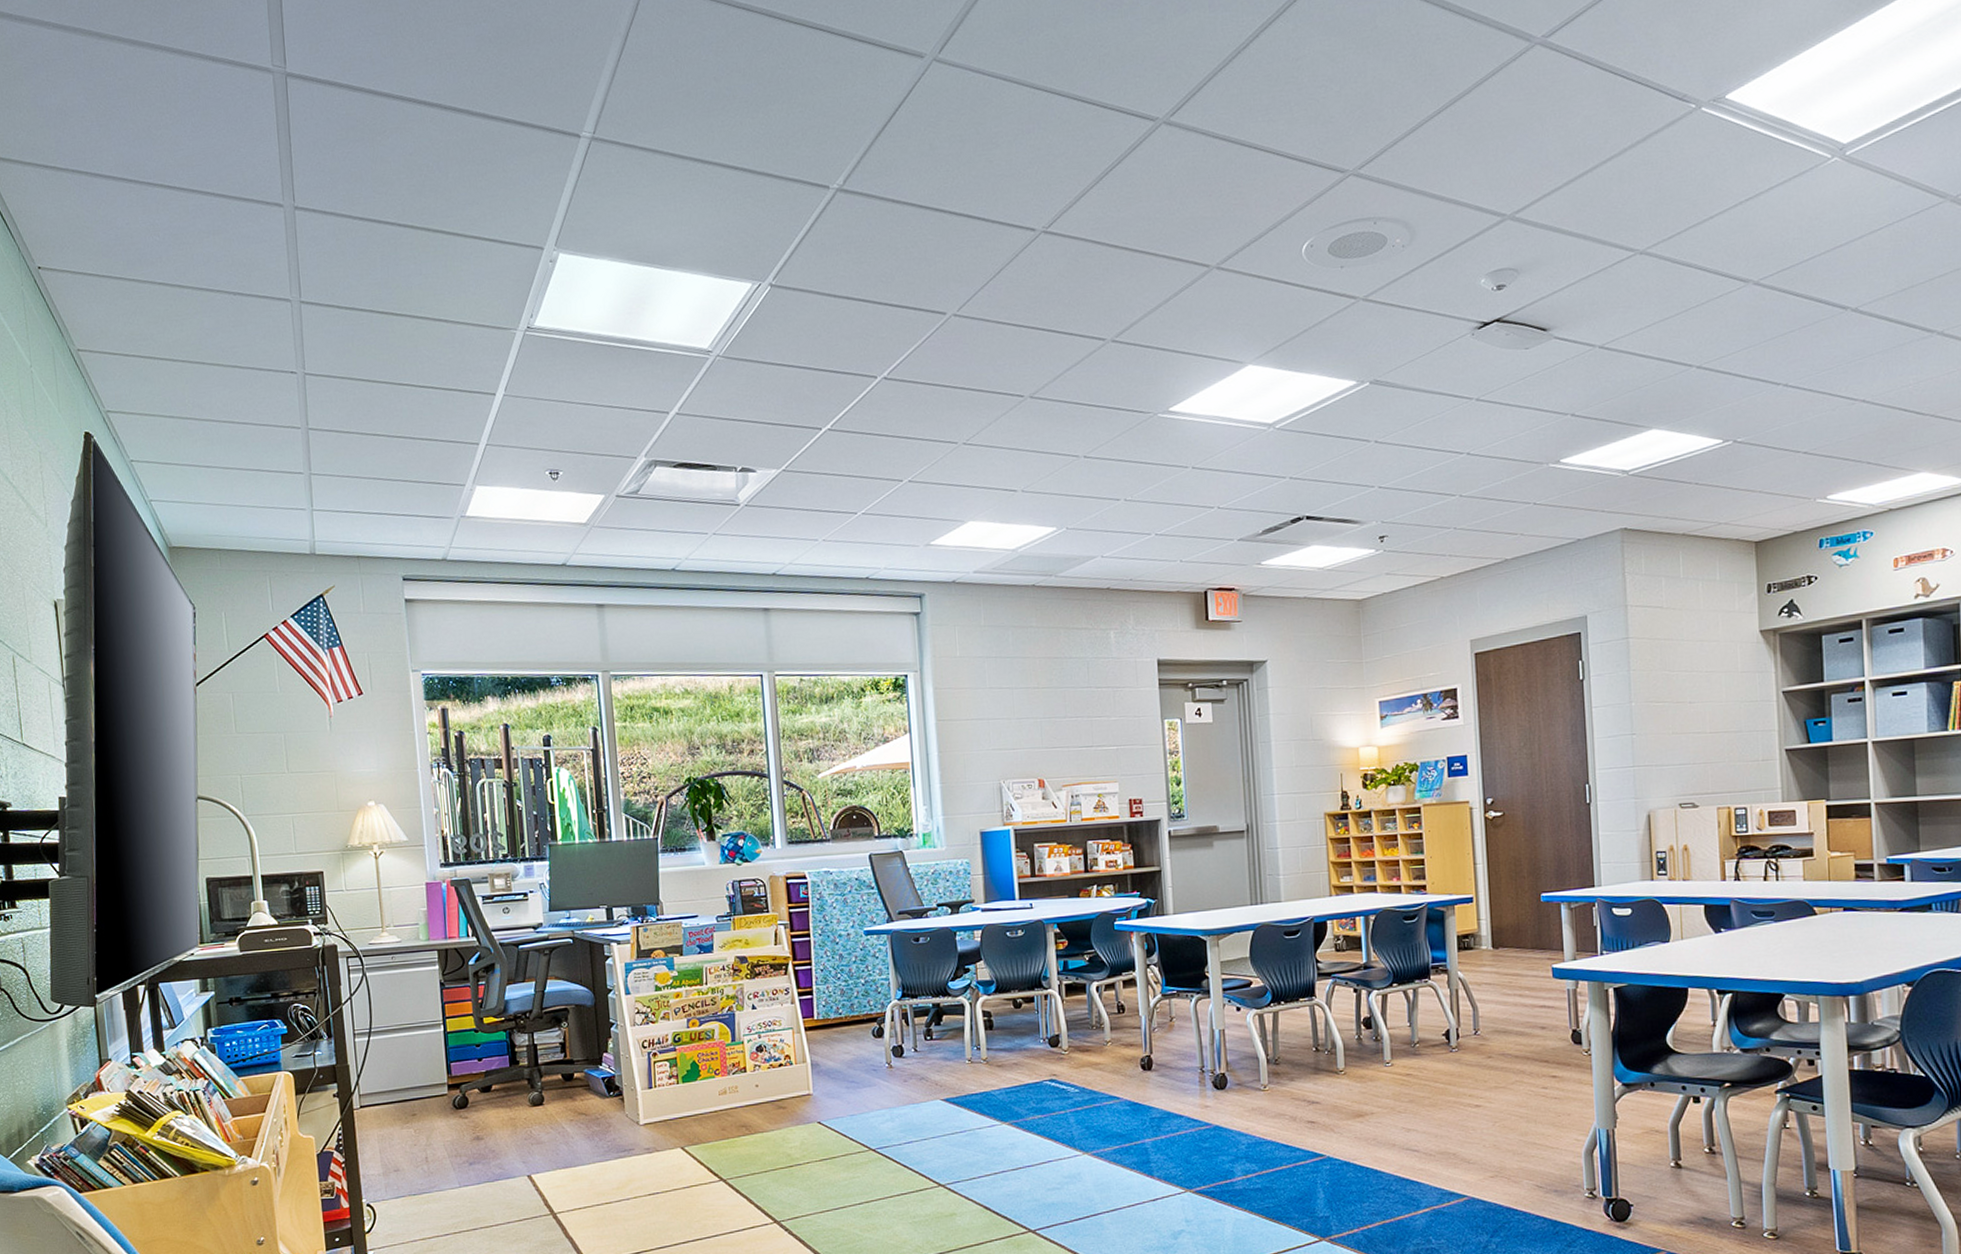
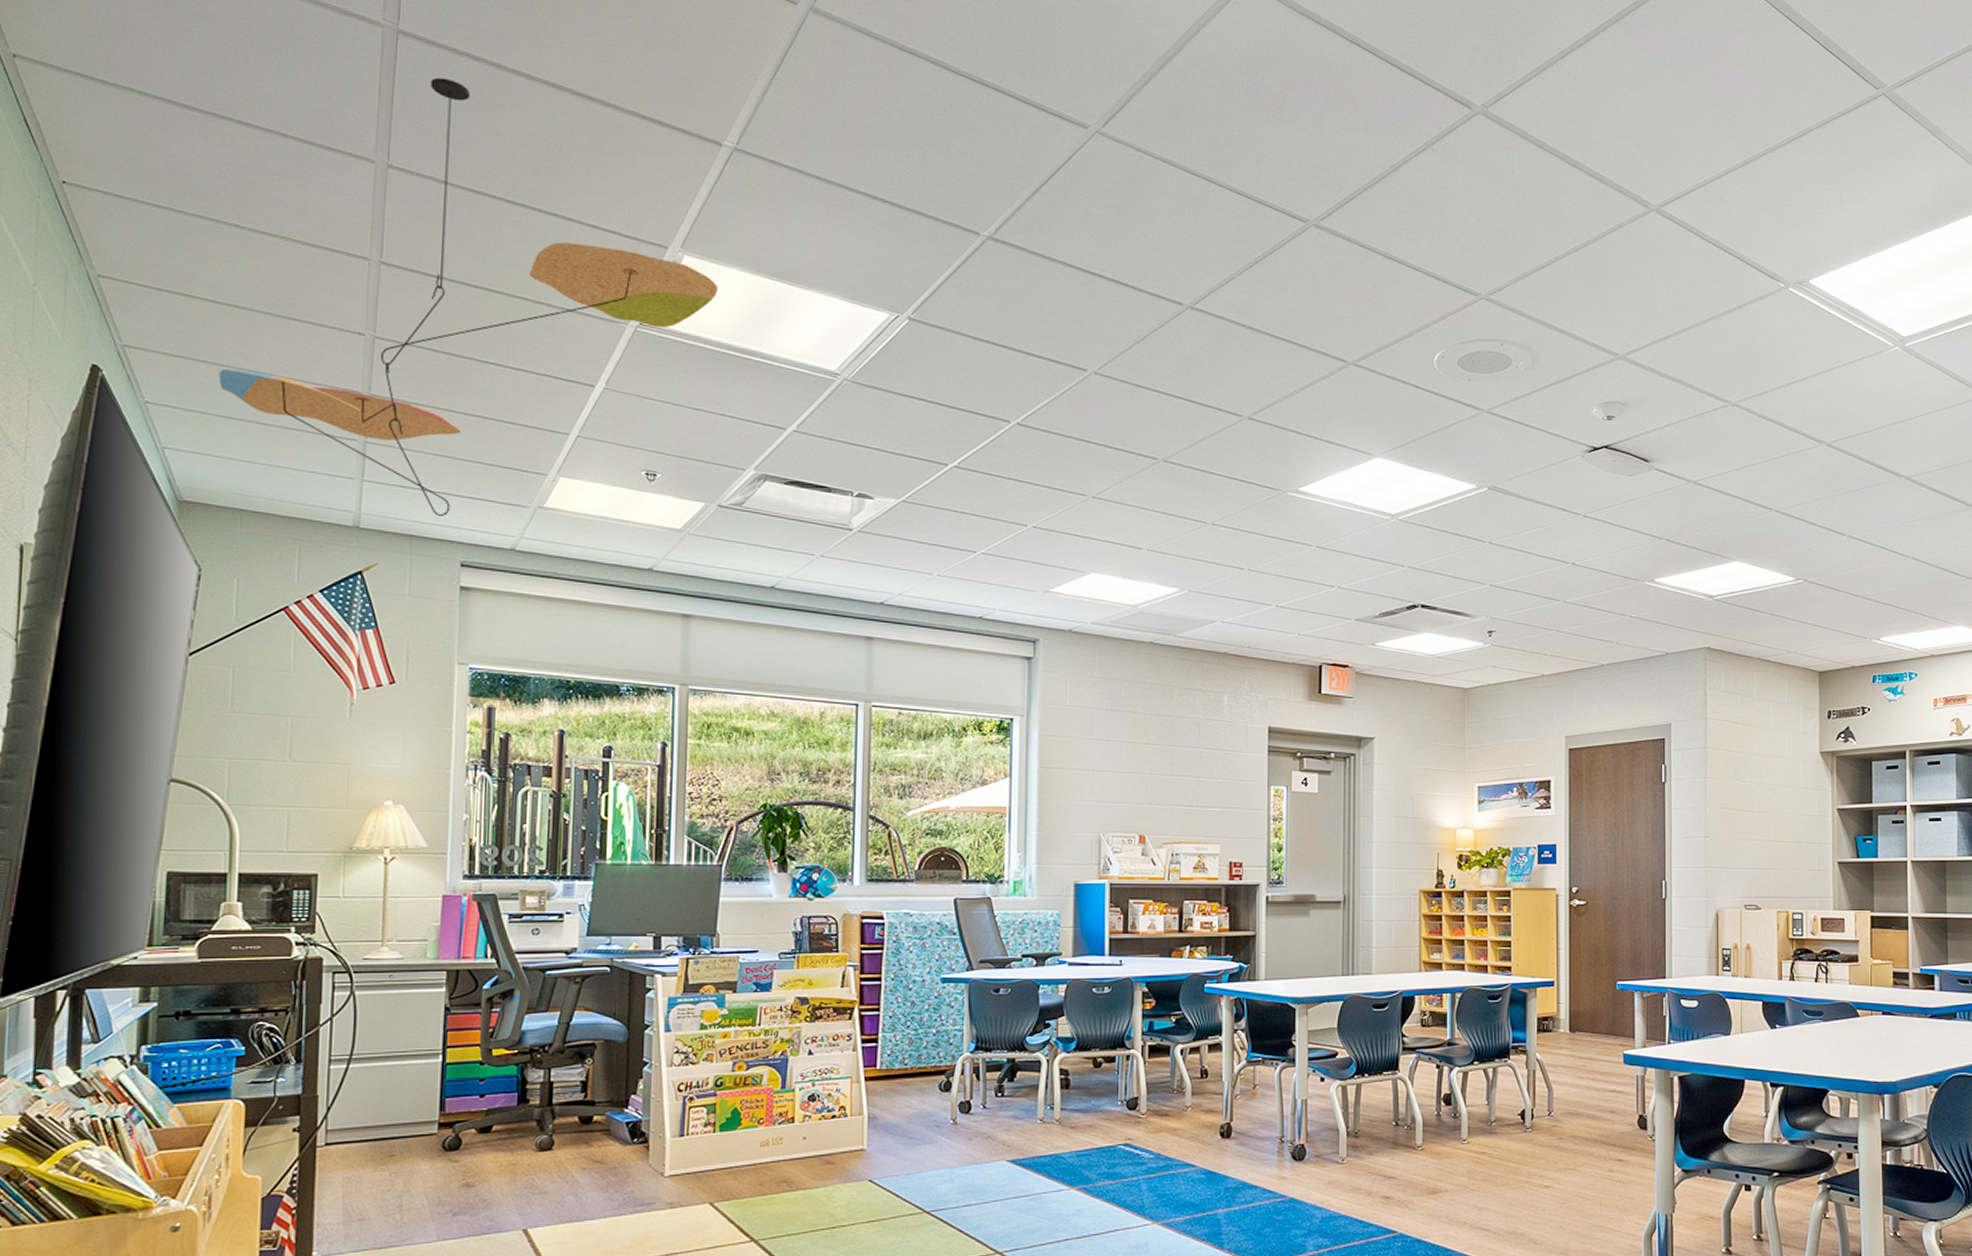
ceiling mobile: none [184,113,594,535] -> present [219,77,719,516]

